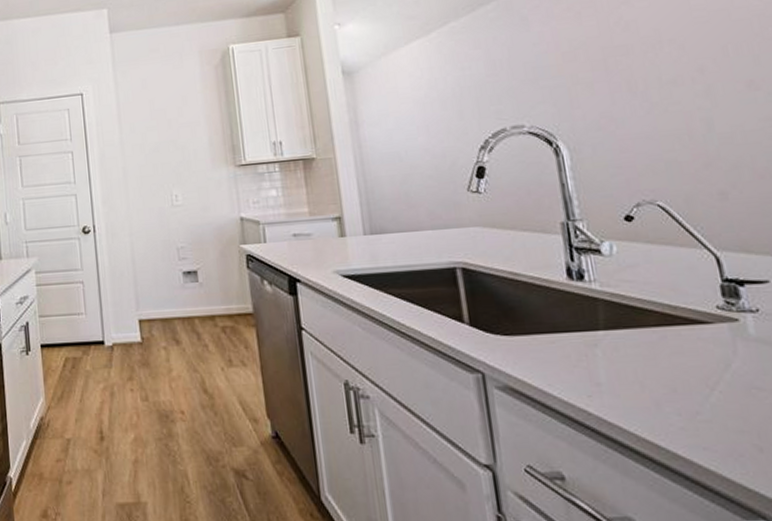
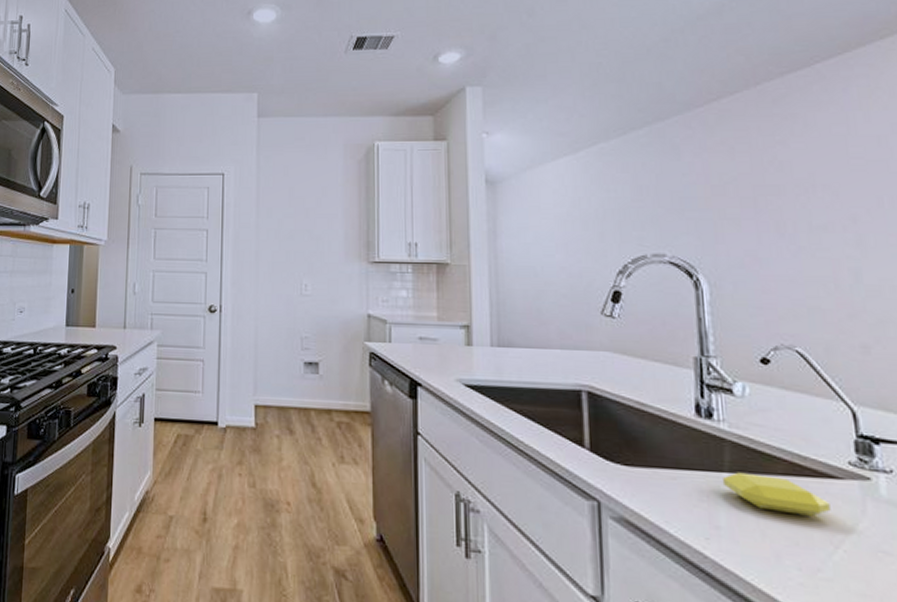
soap bar: none [598,328,704,363] -> present [722,472,831,516]

